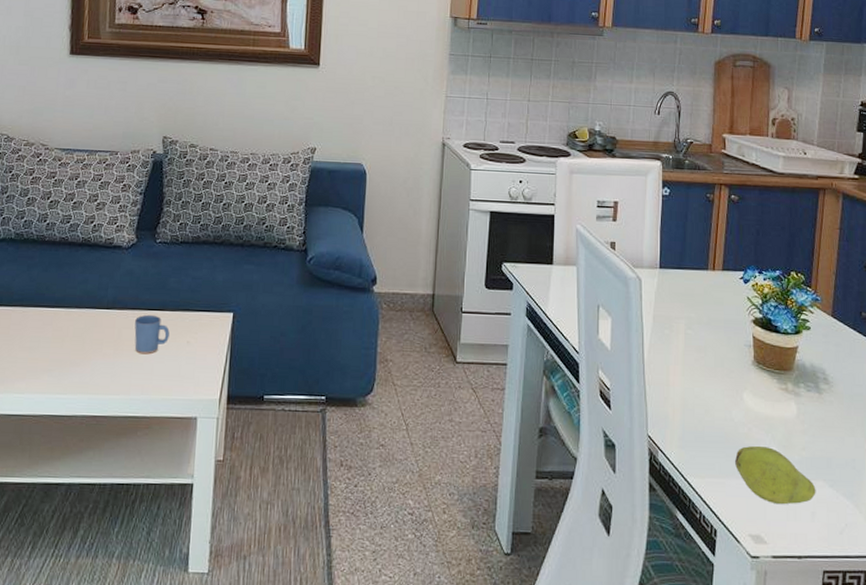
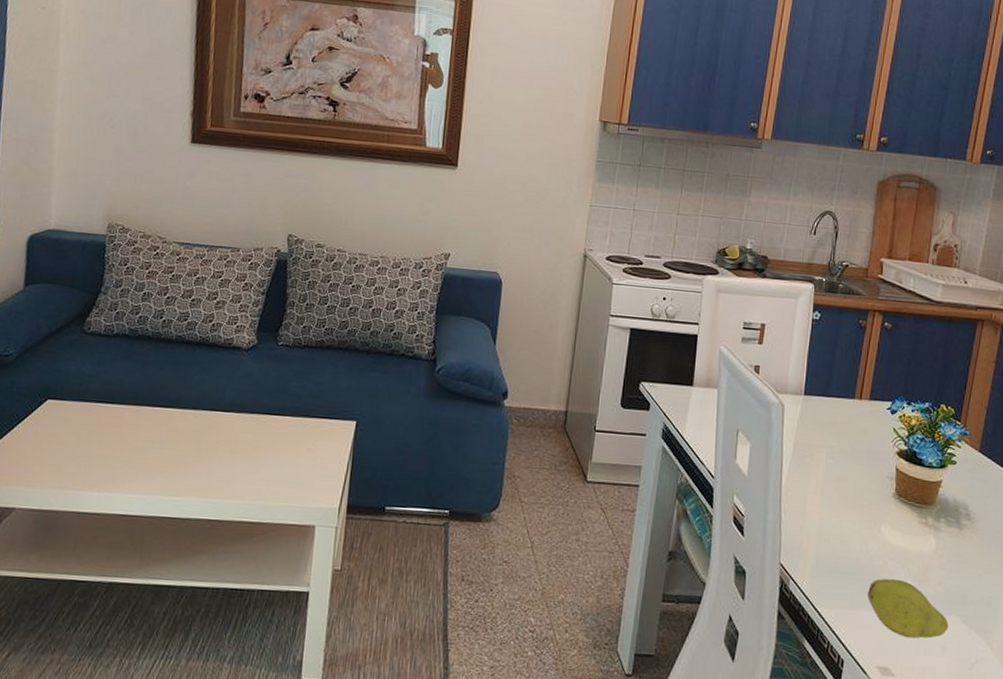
mug: present [134,314,170,355] -> none [252,419,289,460]

